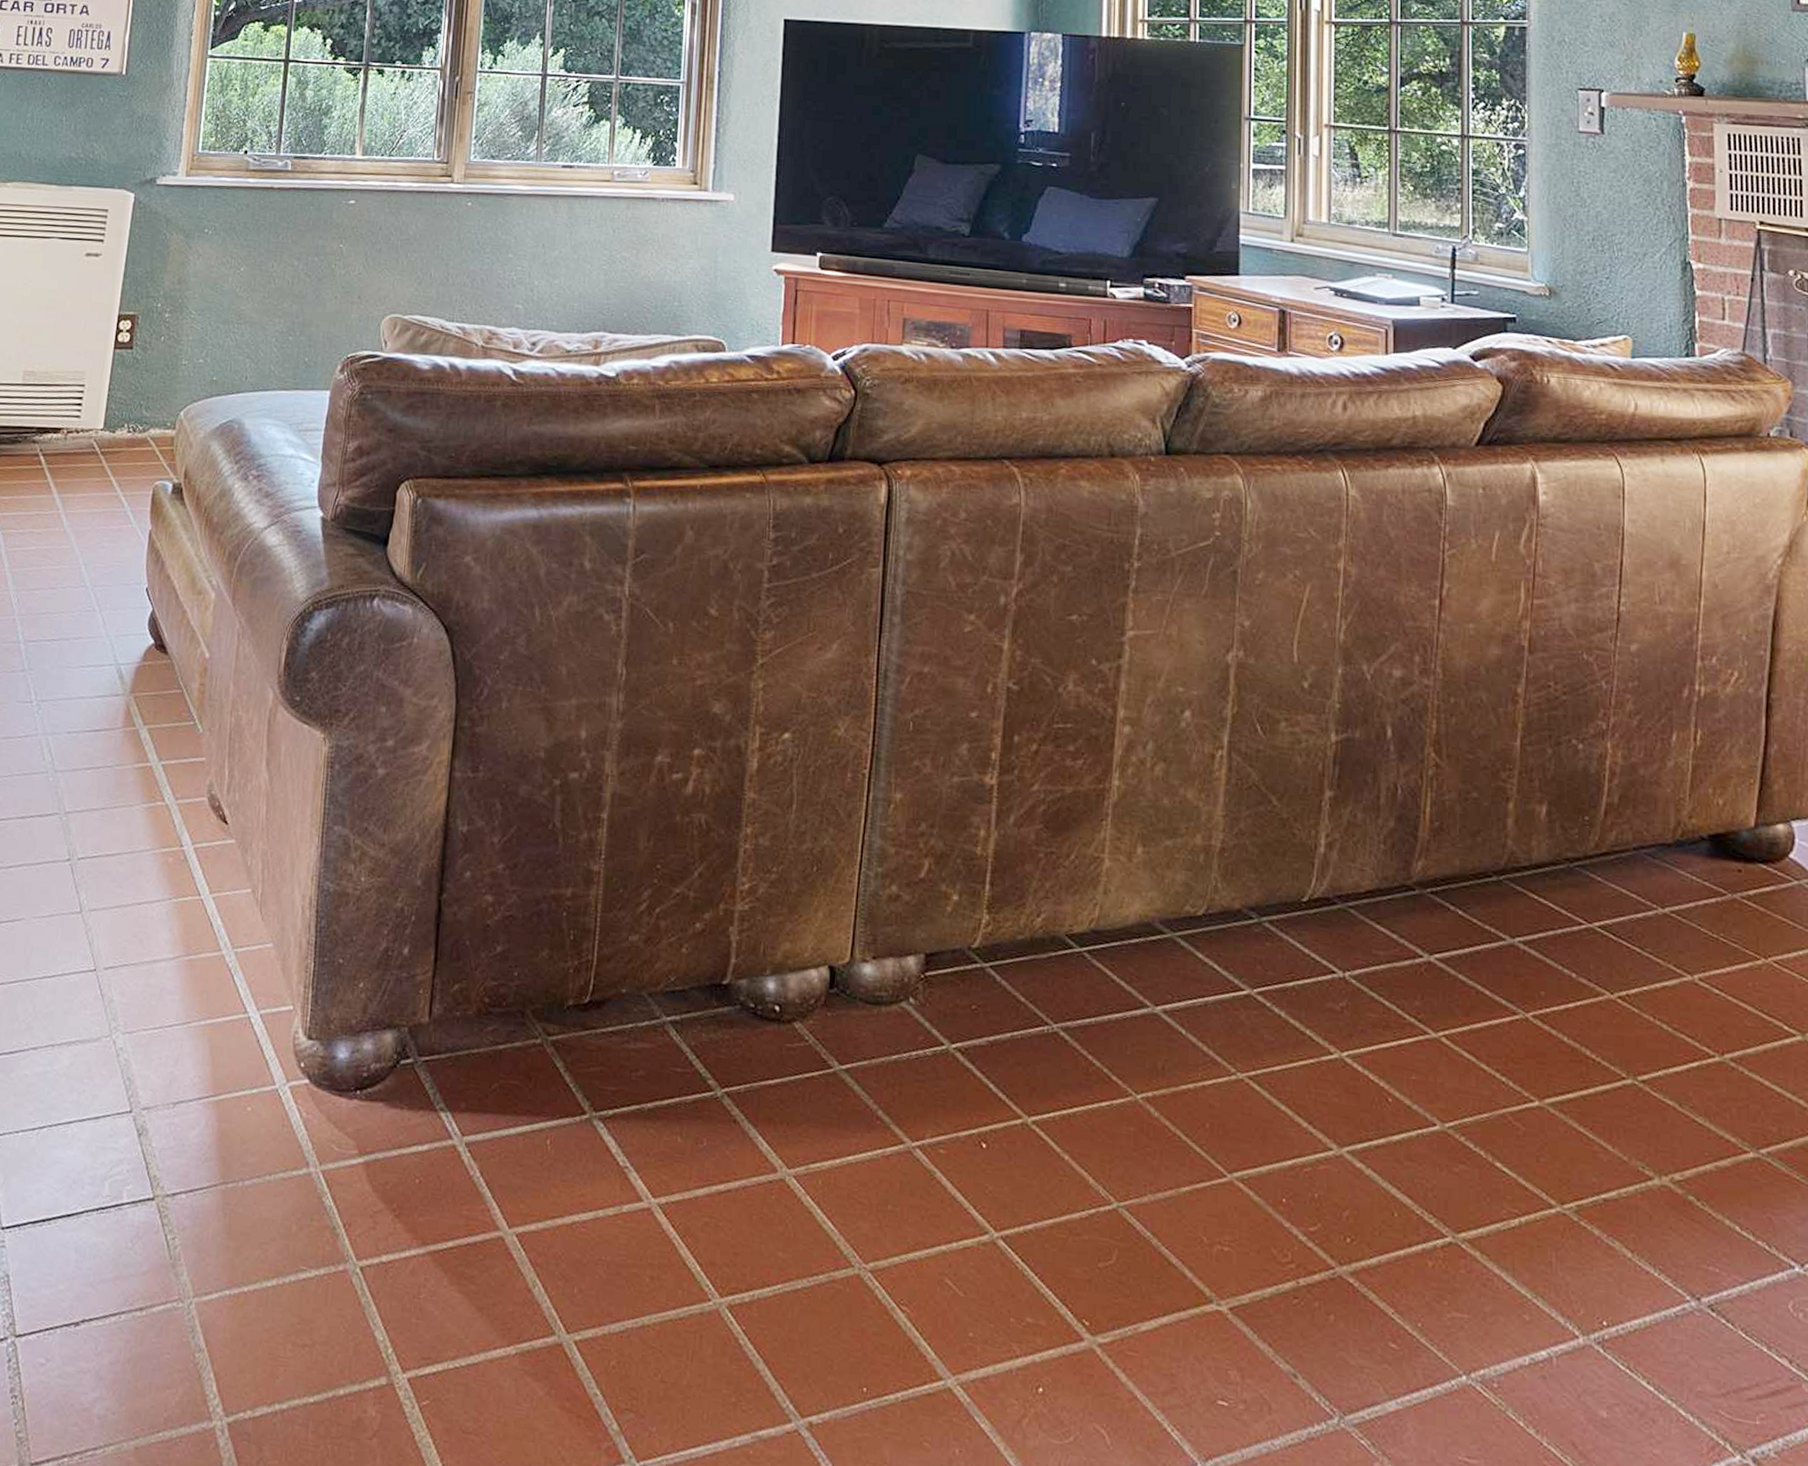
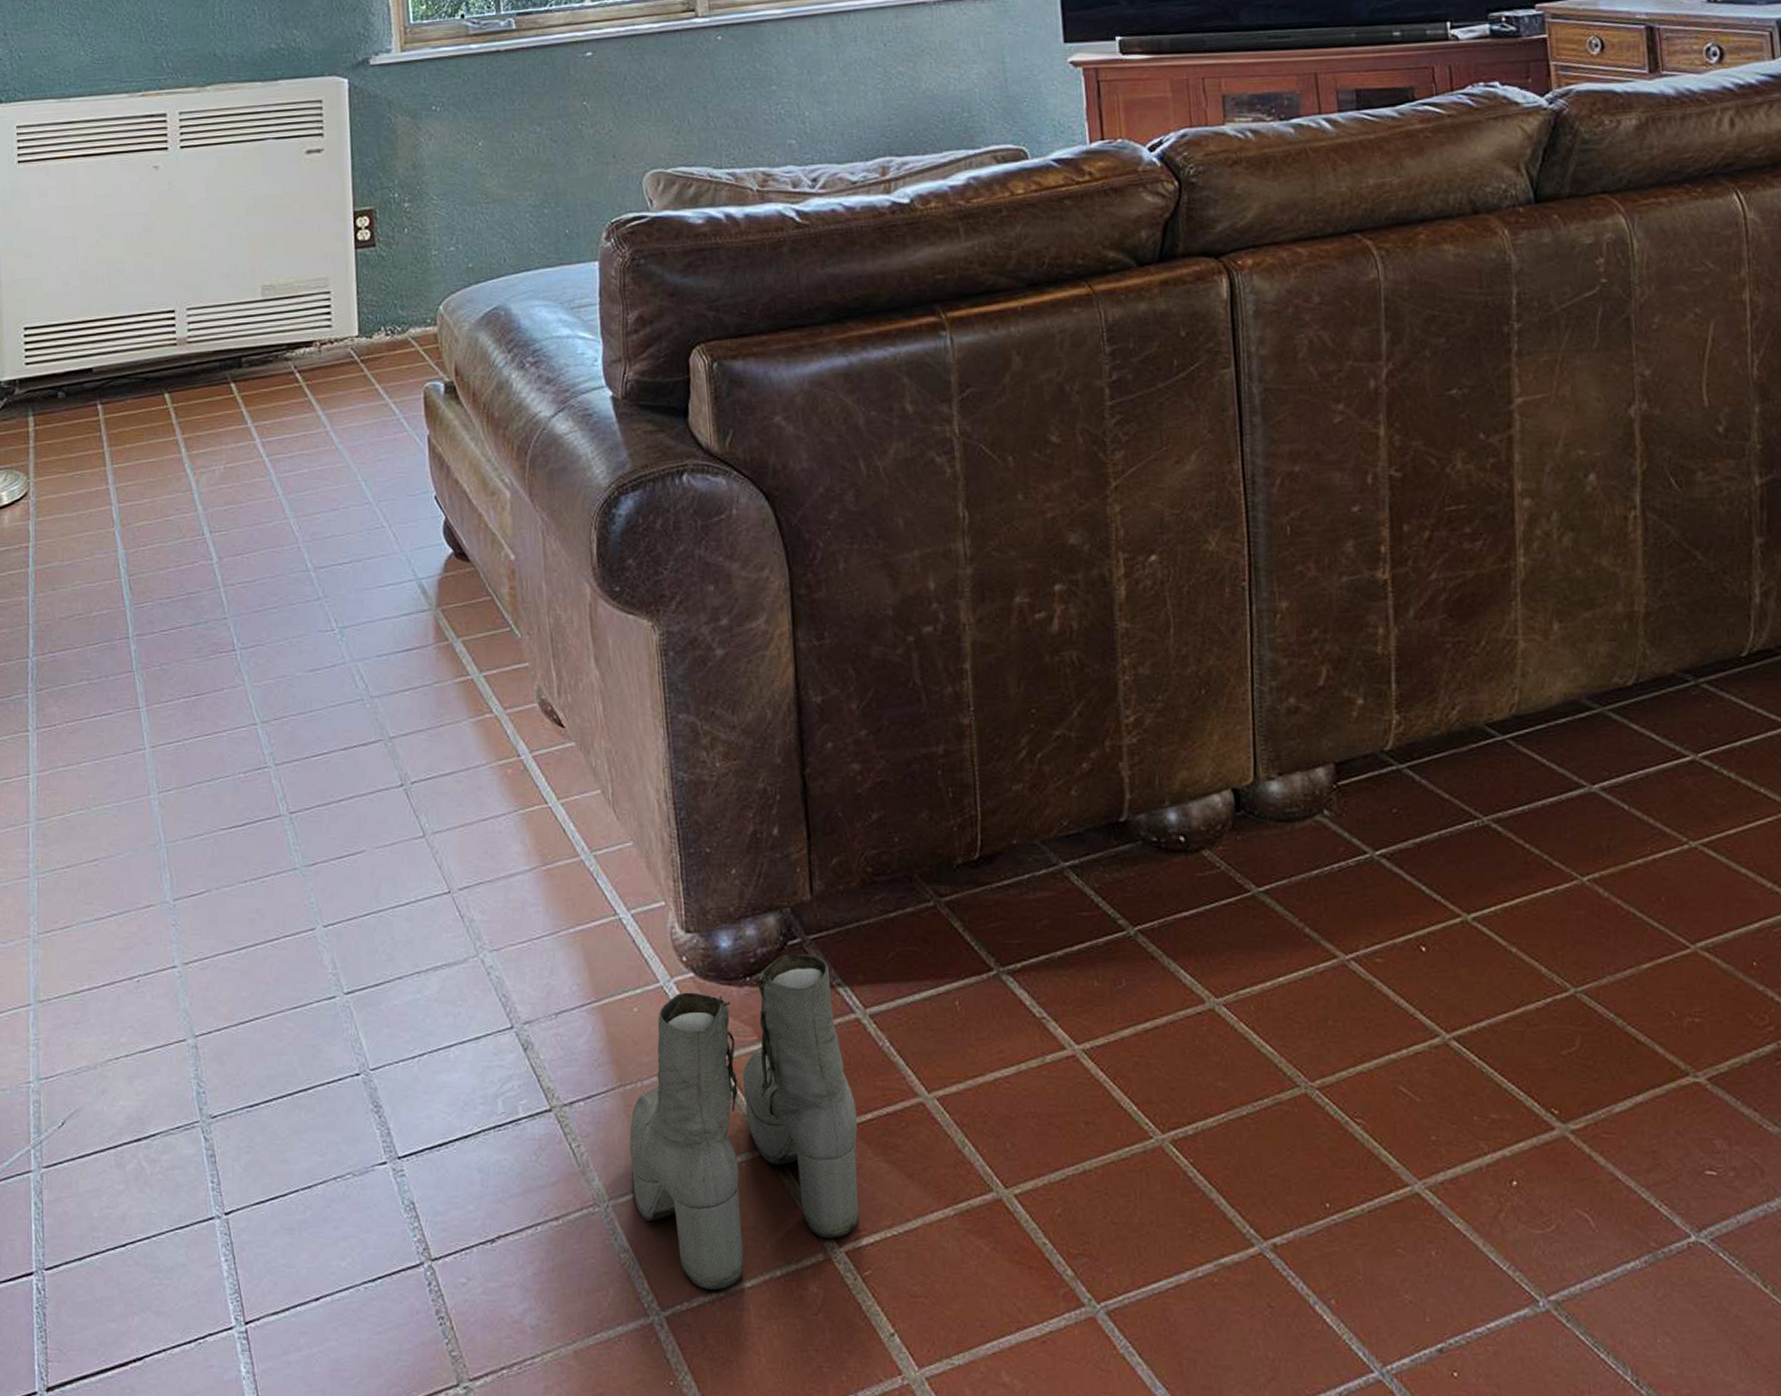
boots: none [217,1072,440,1402] -> present [629,954,859,1290]

